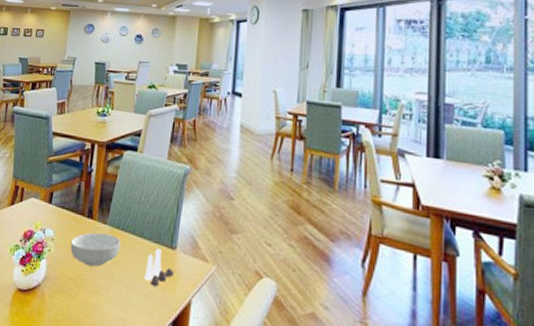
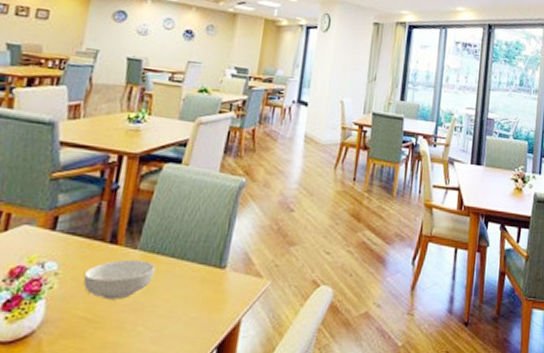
salt and pepper shaker set: present [143,248,174,287] -> none [183,269,222,312]

